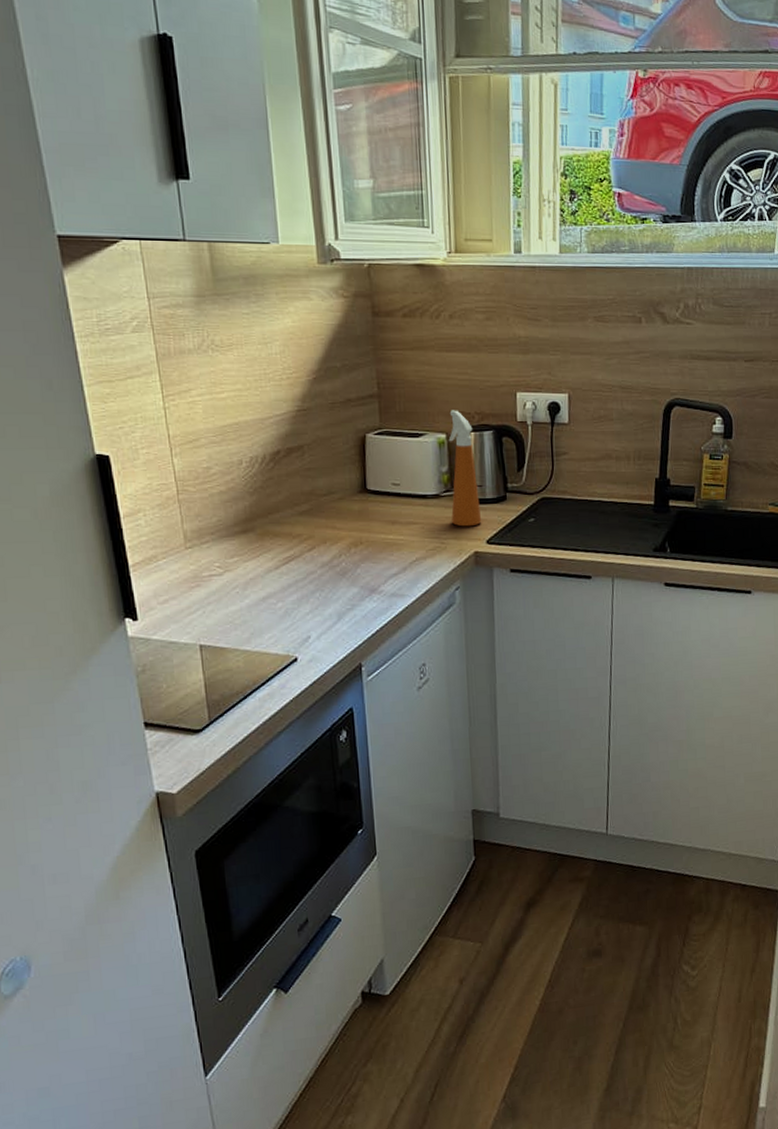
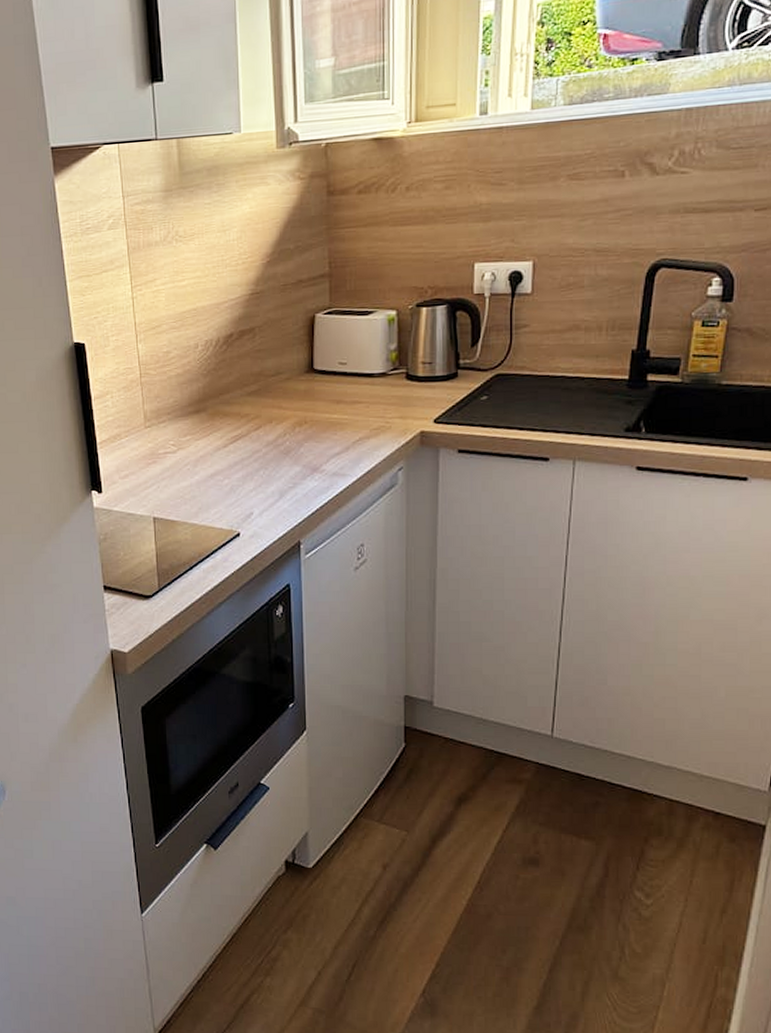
spray bottle: present [448,410,482,527] -> none [398,285,430,406]

